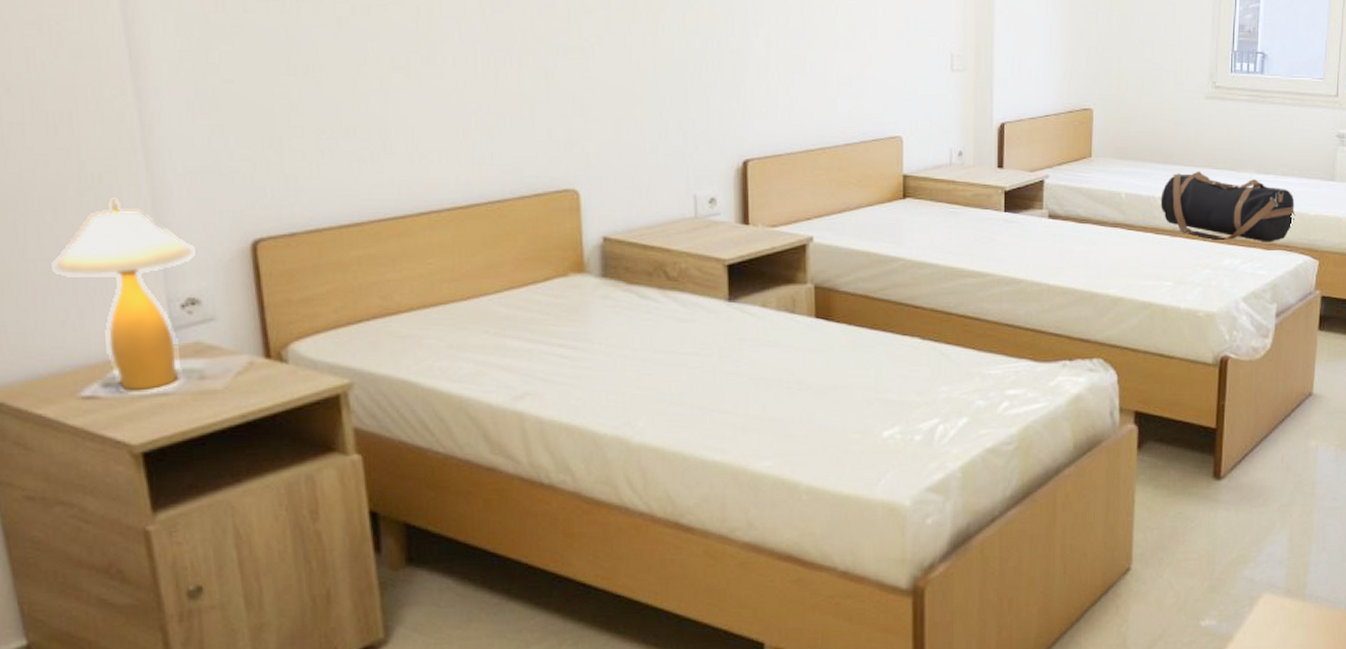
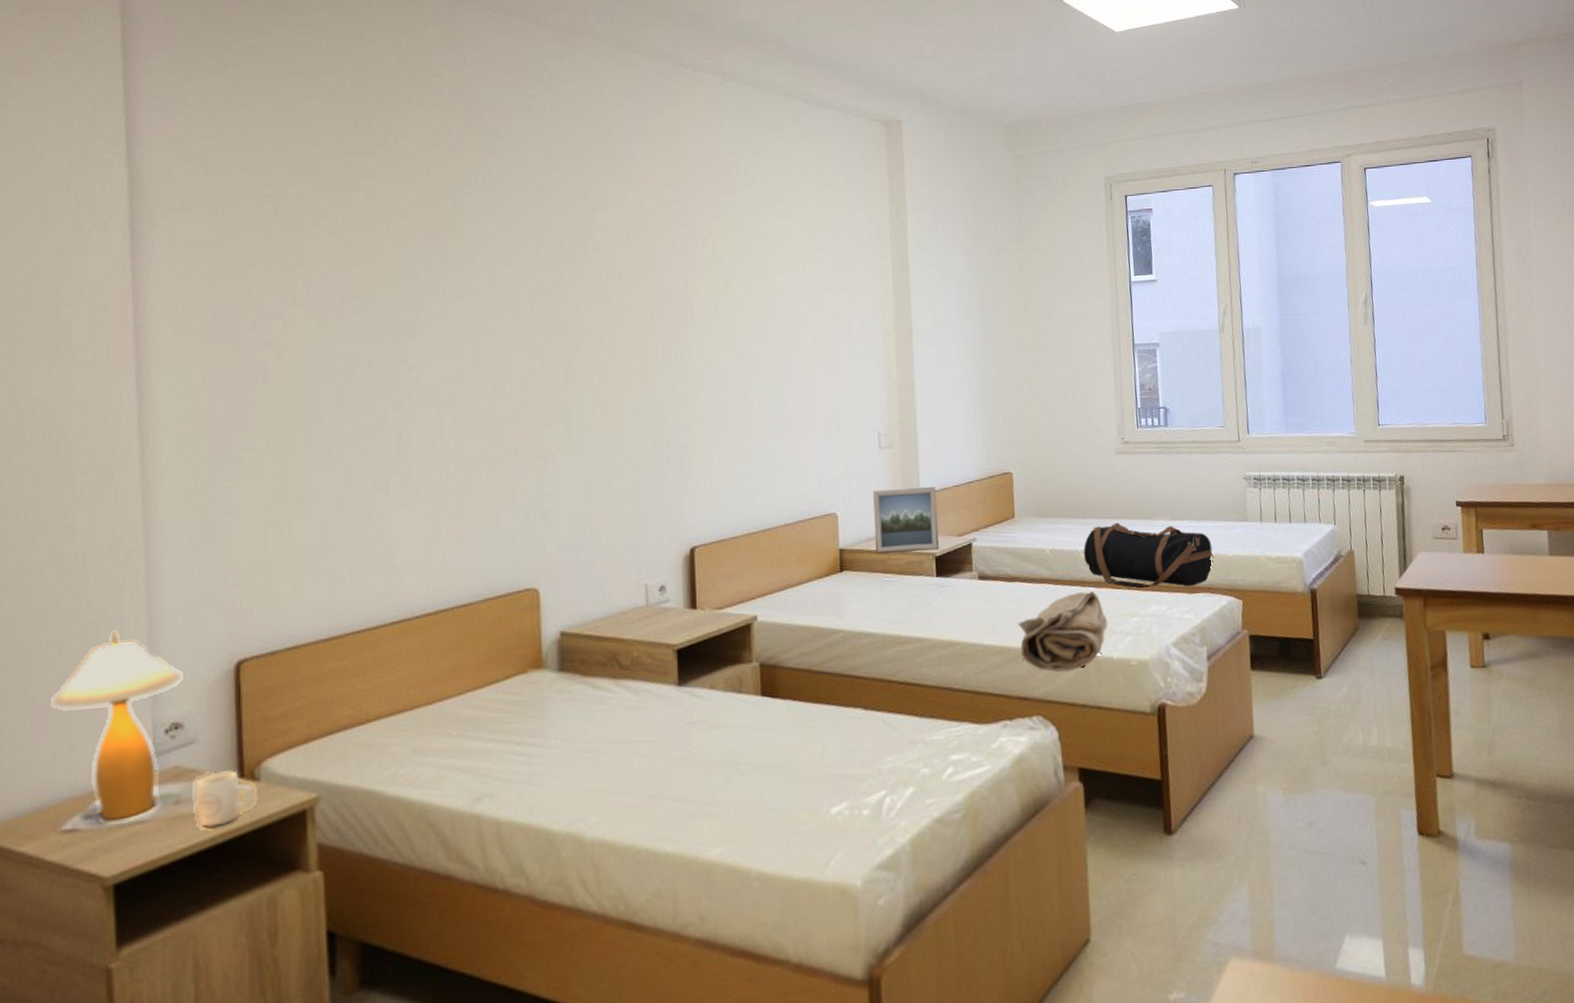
mug: none [221,351,283,405] -> present [196,770,254,828]
picture frame: none [941,115,1010,185] -> present [873,487,940,554]
towel: none [1085,240,1179,318] -> present [1017,591,1108,673]

